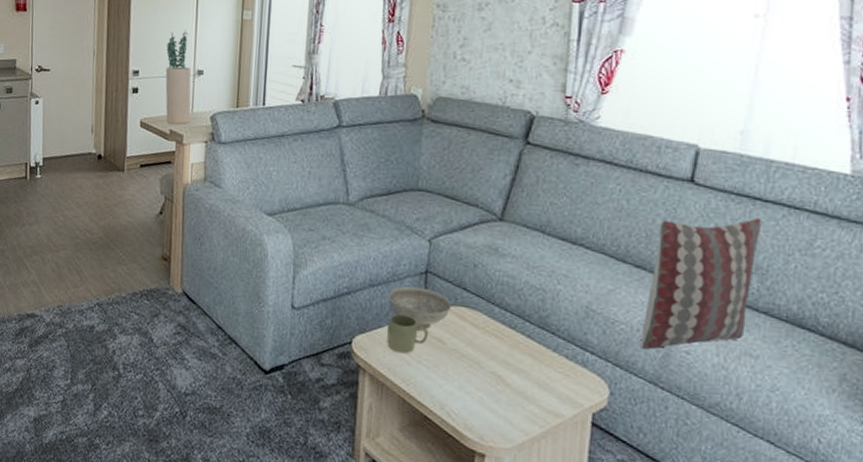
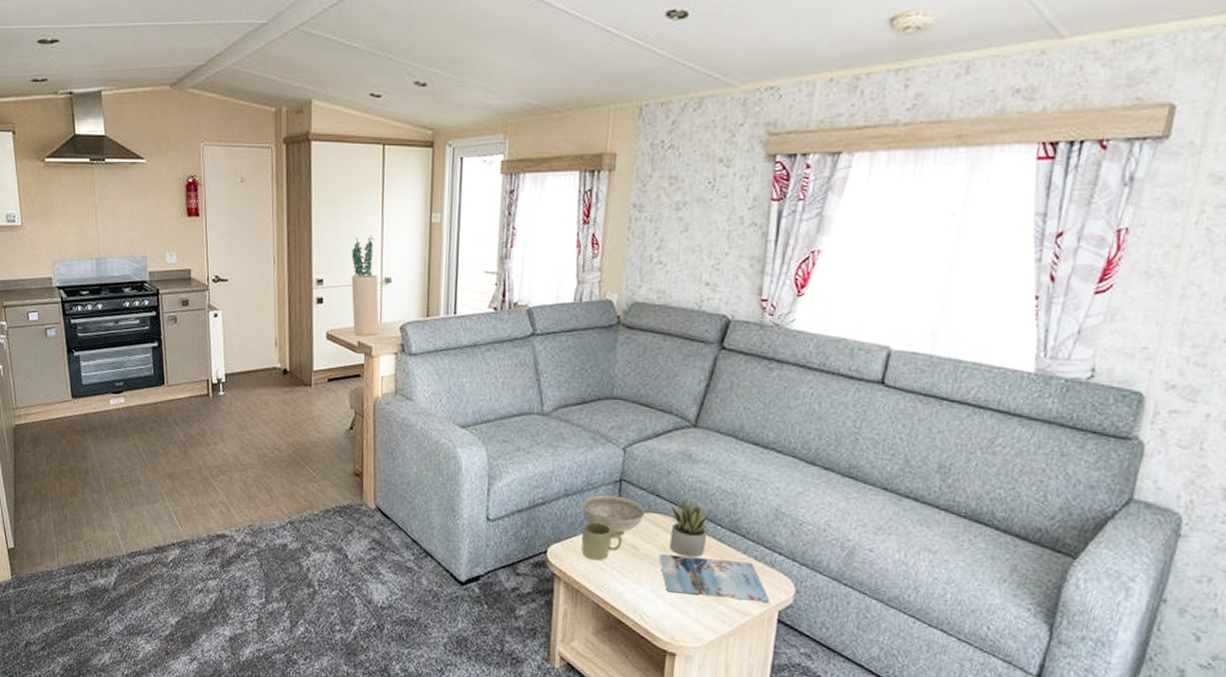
magazine: none [466,349,583,404] -> present [659,554,770,603]
succulent plant: none [476,294,517,354] -> present [669,500,709,558]
pillow: present [639,217,761,351] -> none [825,417,947,550]

